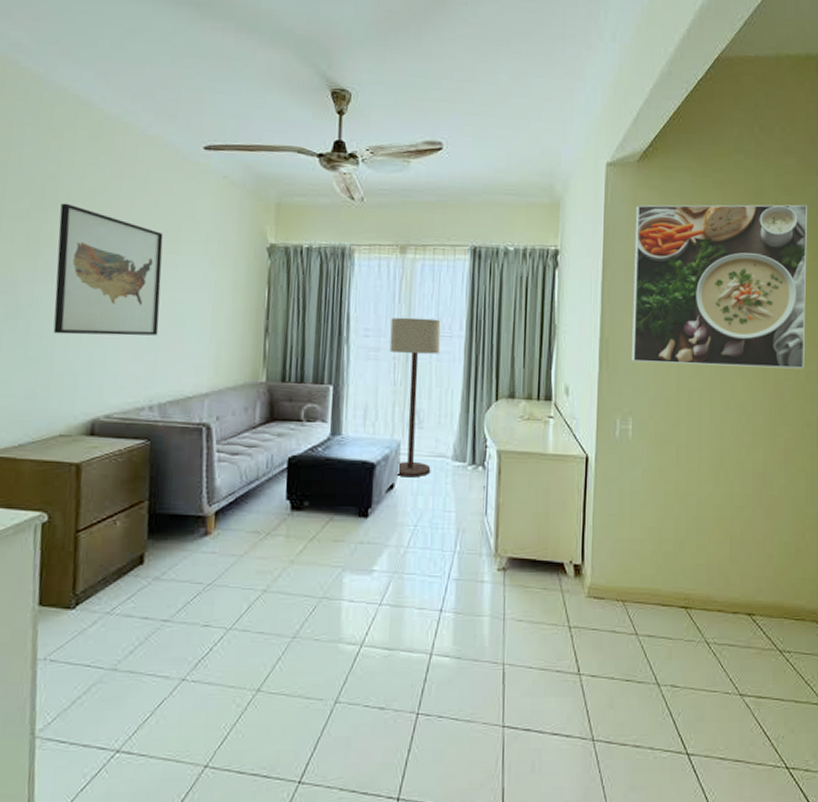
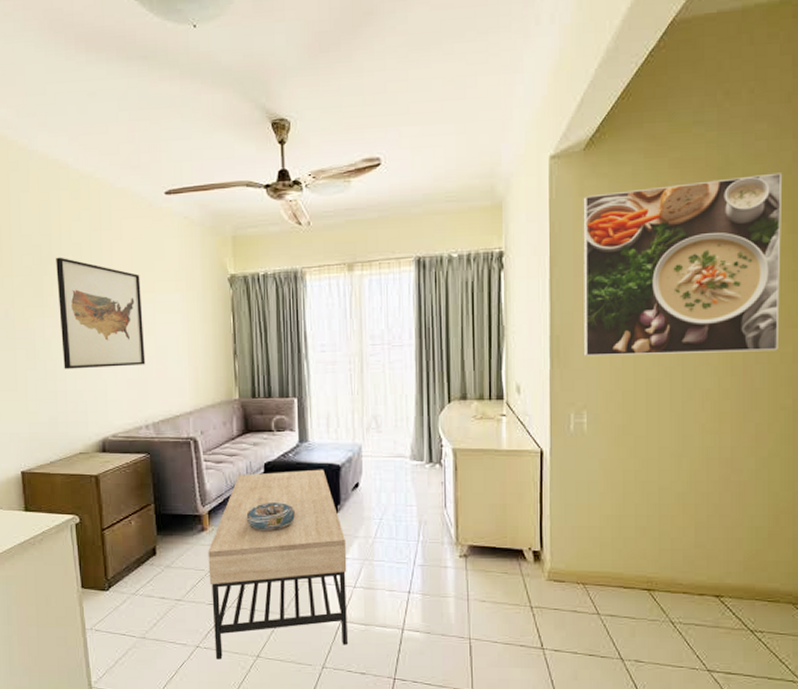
coffee table: none [205,466,375,696] -> present [208,469,347,660]
decorative bowl: none [260,502,320,538] -> present [246,501,296,532]
floor lamp: present [389,317,441,478] -> none [344,330,392,477]

